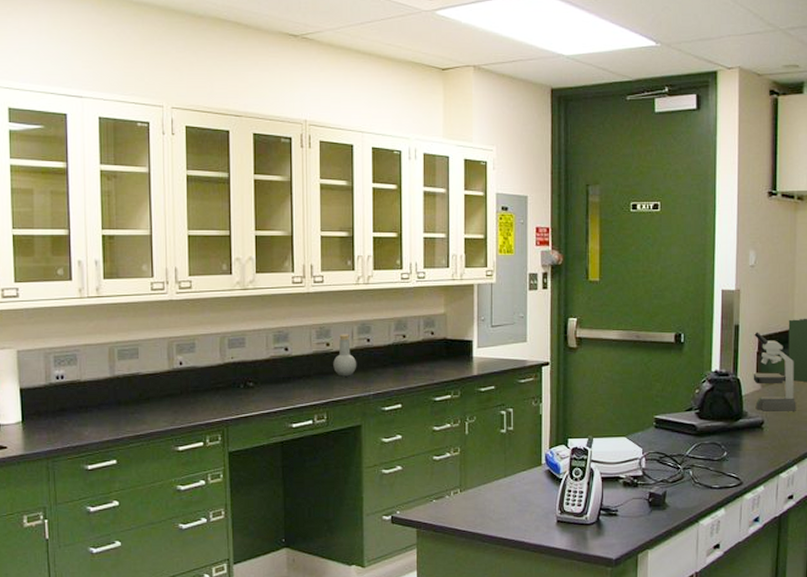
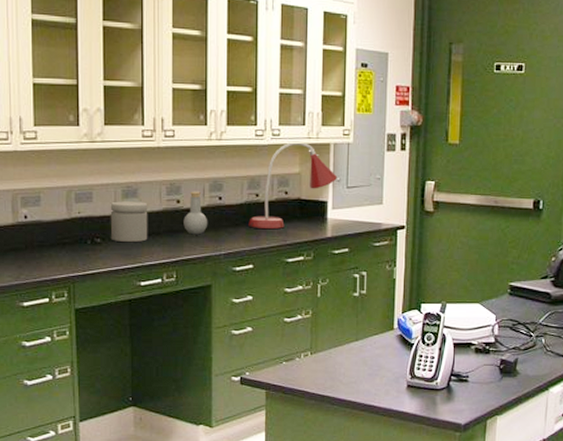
jar: none [262,345,299,386] -> present [110,201,148,243]
desk lamp: none [396,283,481,370] -> present [248,141,337,230]

